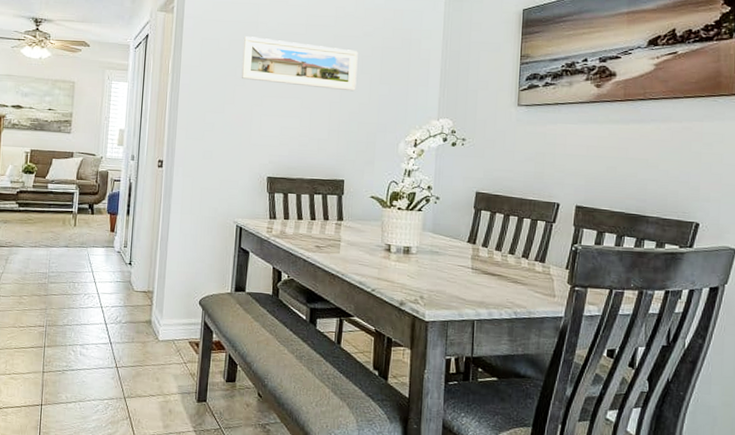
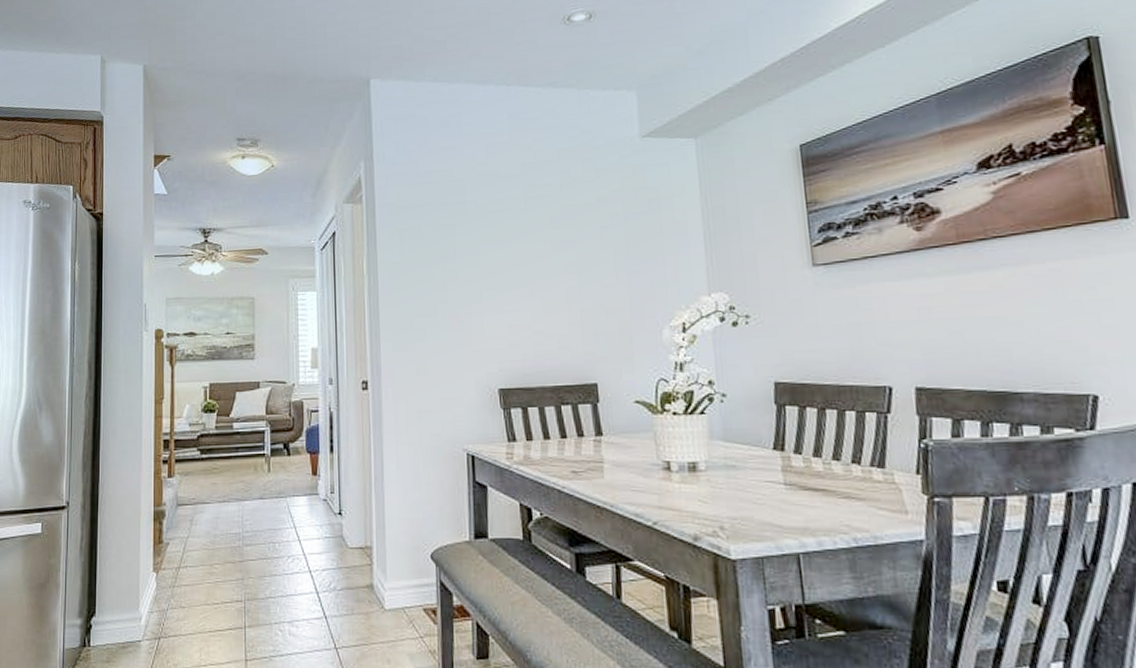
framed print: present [241,36,358,92] -> none [449,219,597,272]

